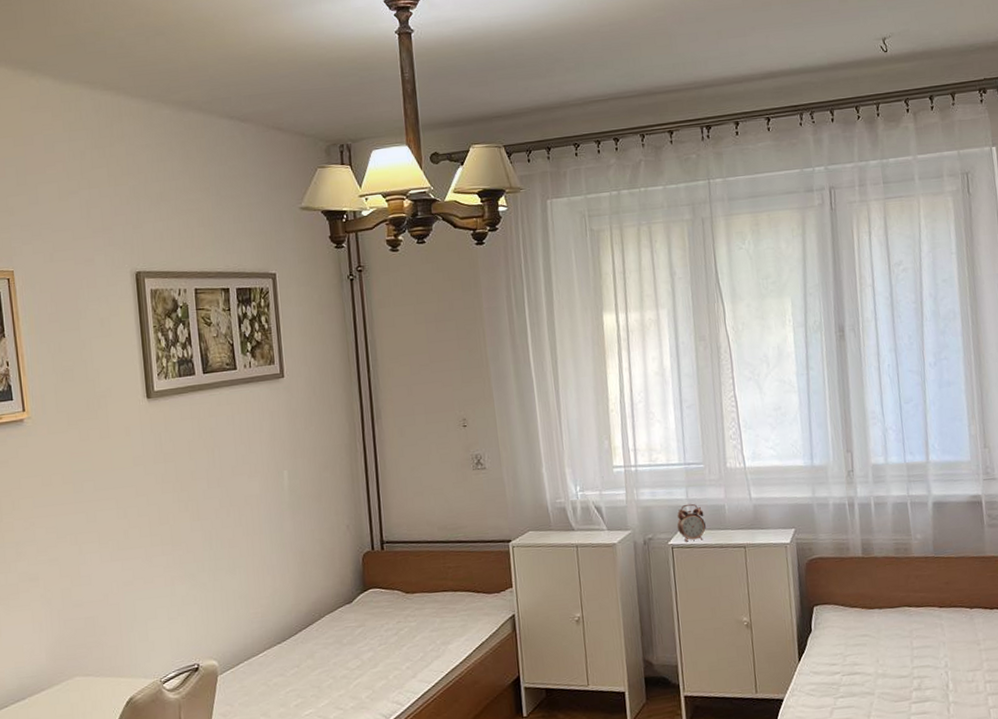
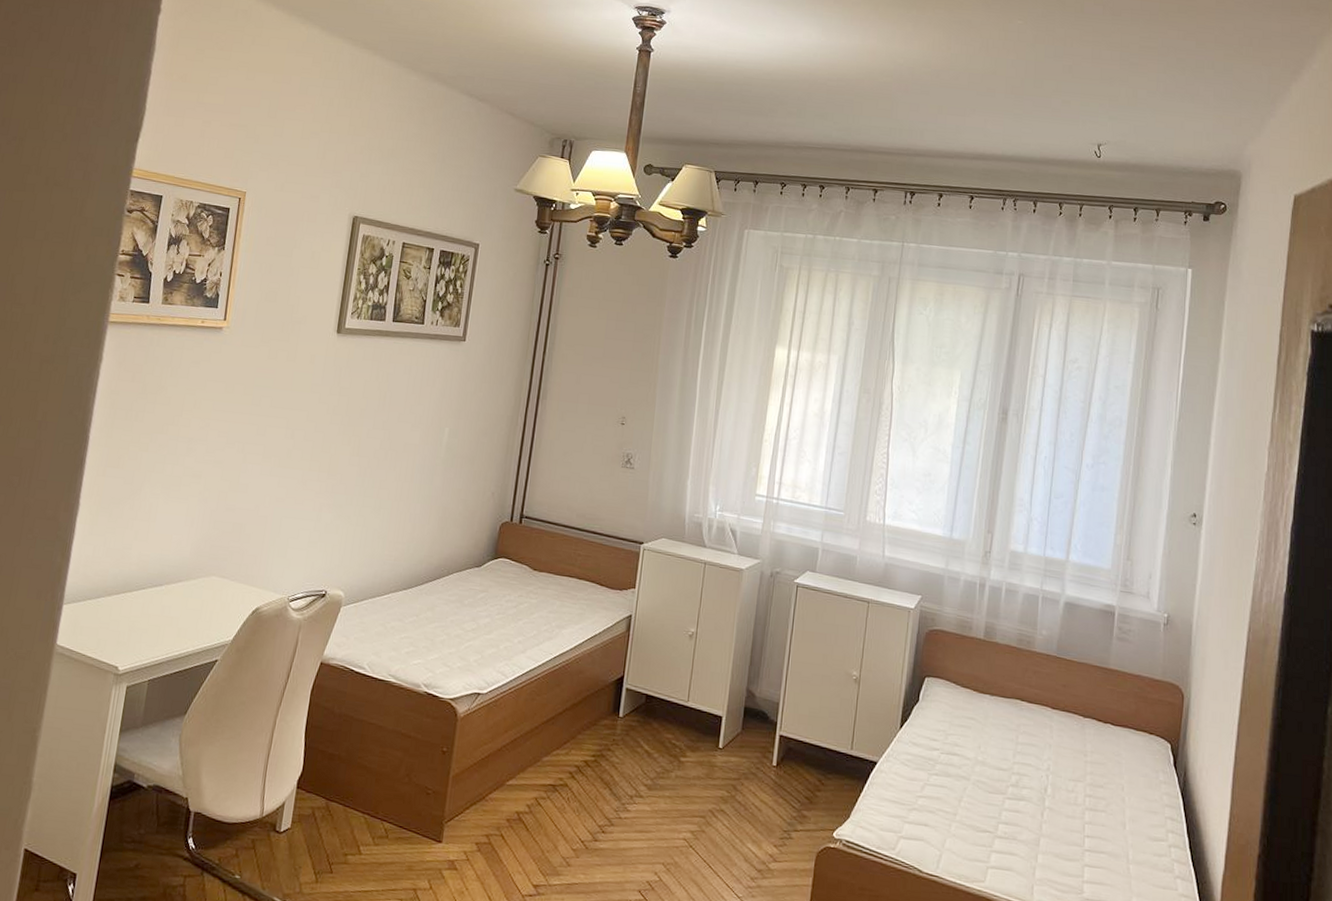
alarm clock: present [676,503,706,542] -> none [805,547,835,586]

